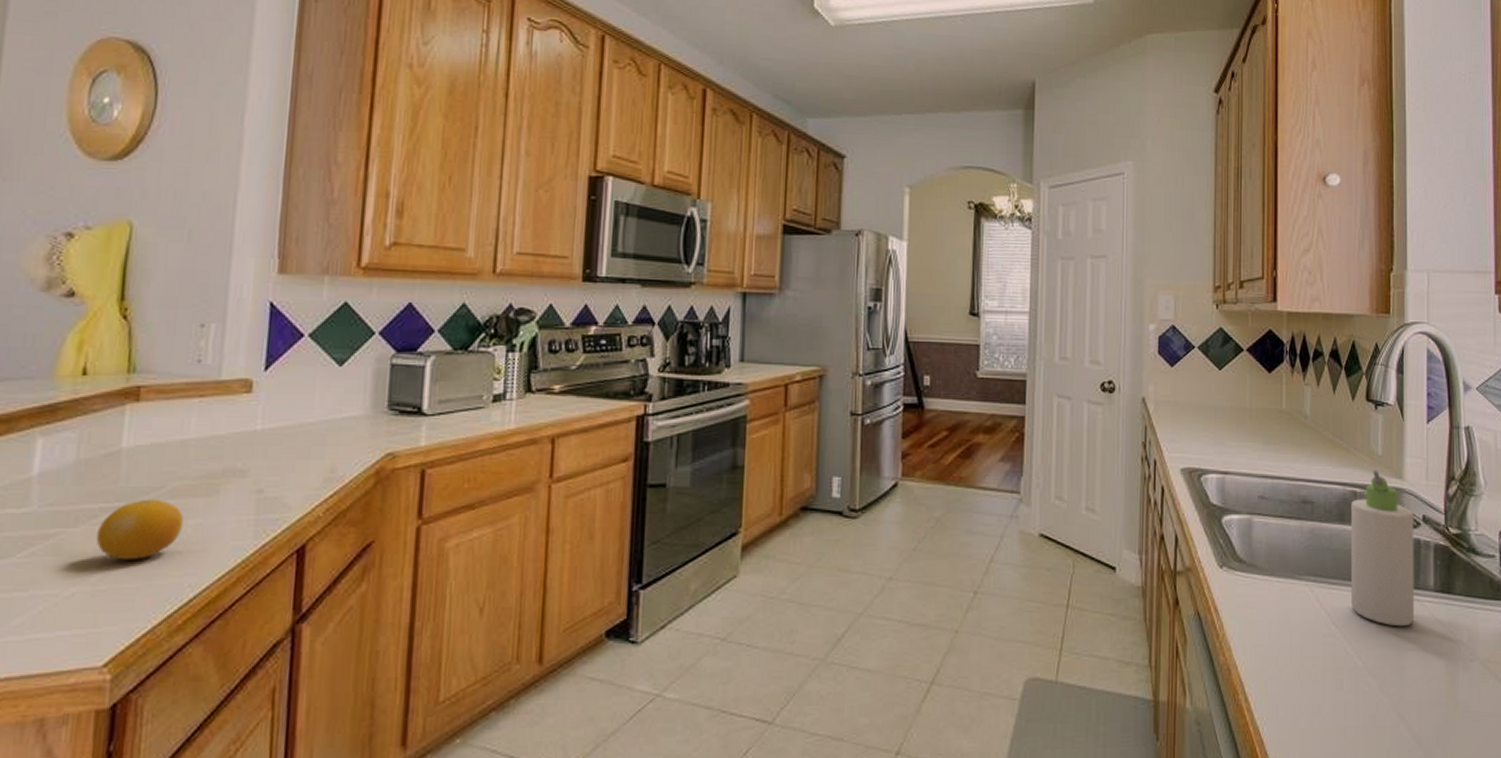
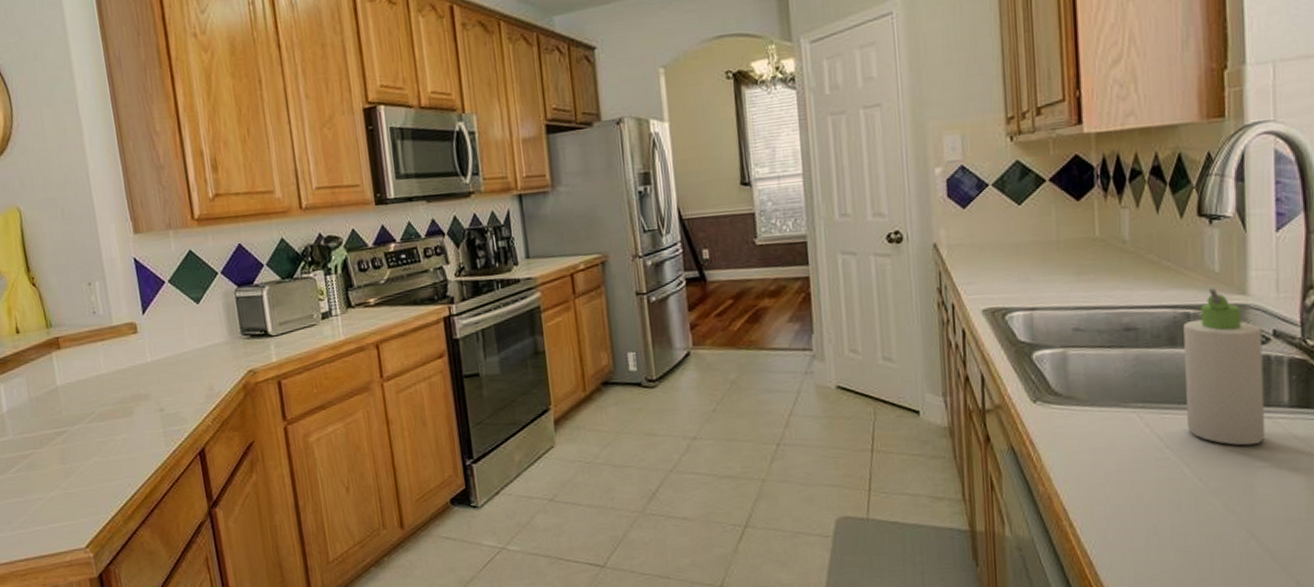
fruit: present [96,499,184,560] -> none [57,422,115,470]

